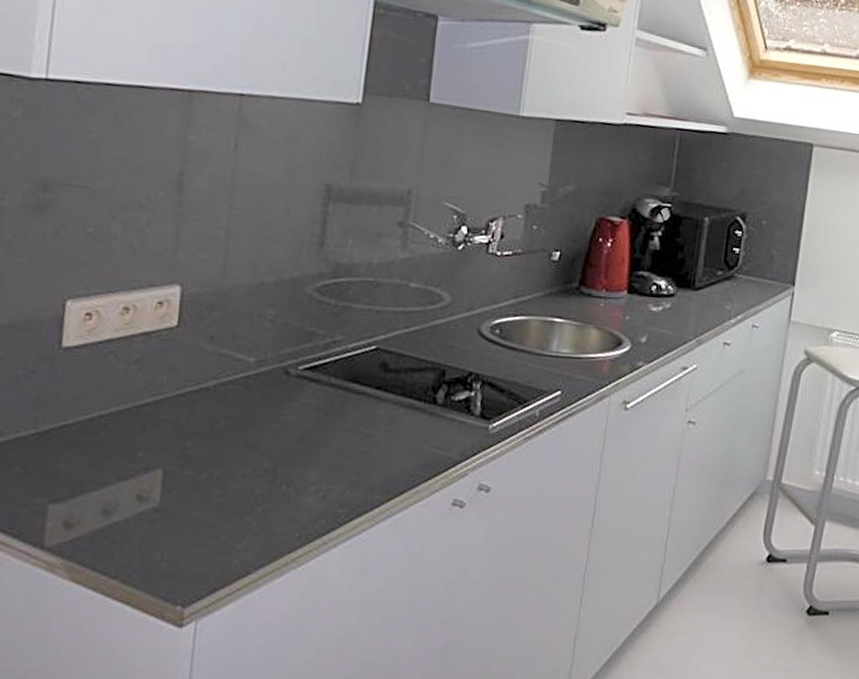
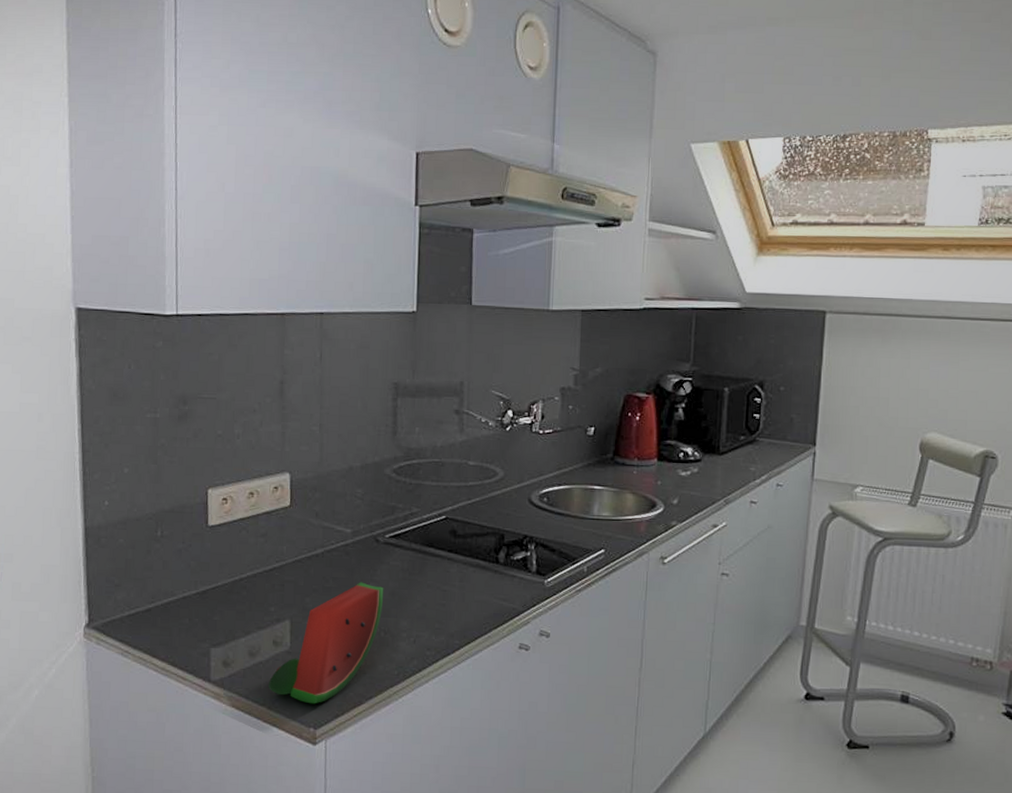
watermelon: none [124,423,291,576] -> present [268,582,384,704]

